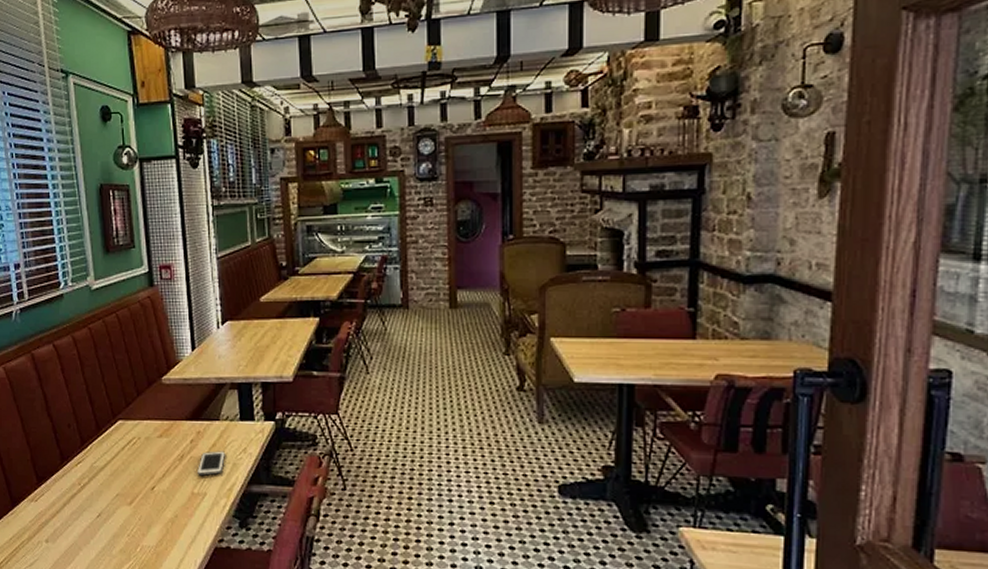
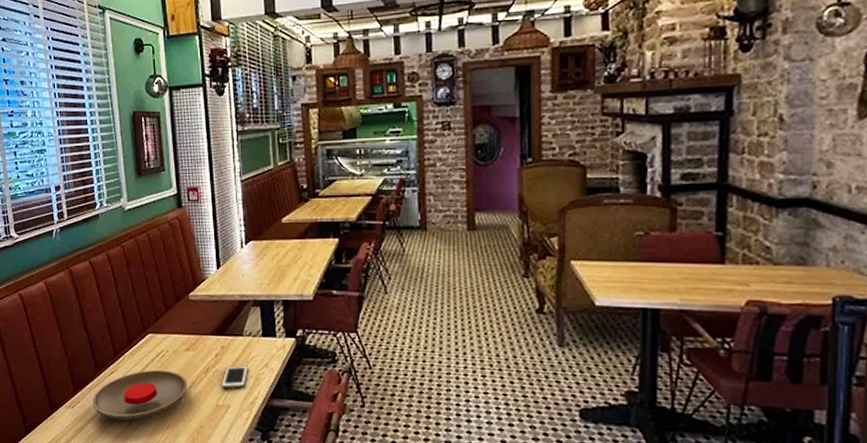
plate: none [58,458,161,512] -> present [92,369,188,421]

